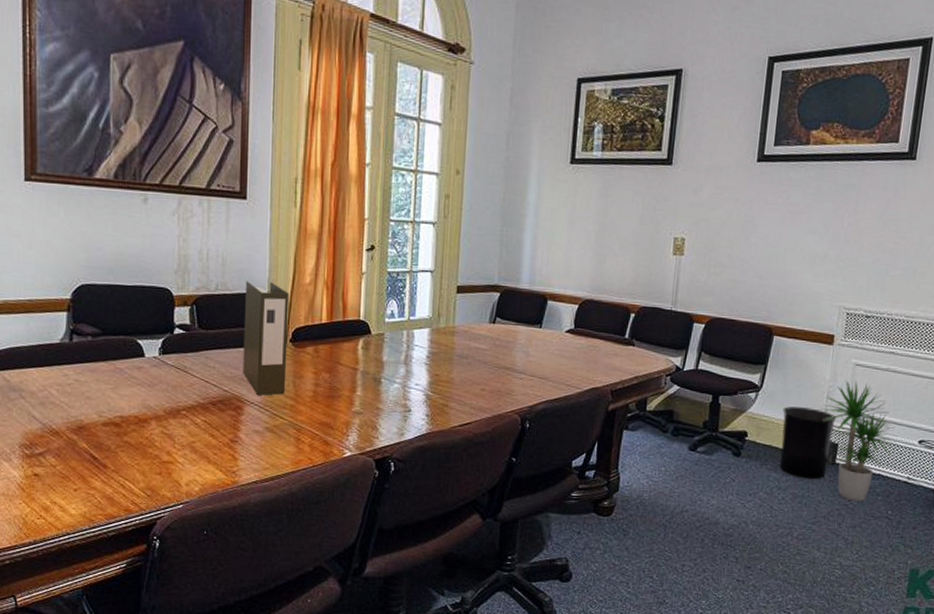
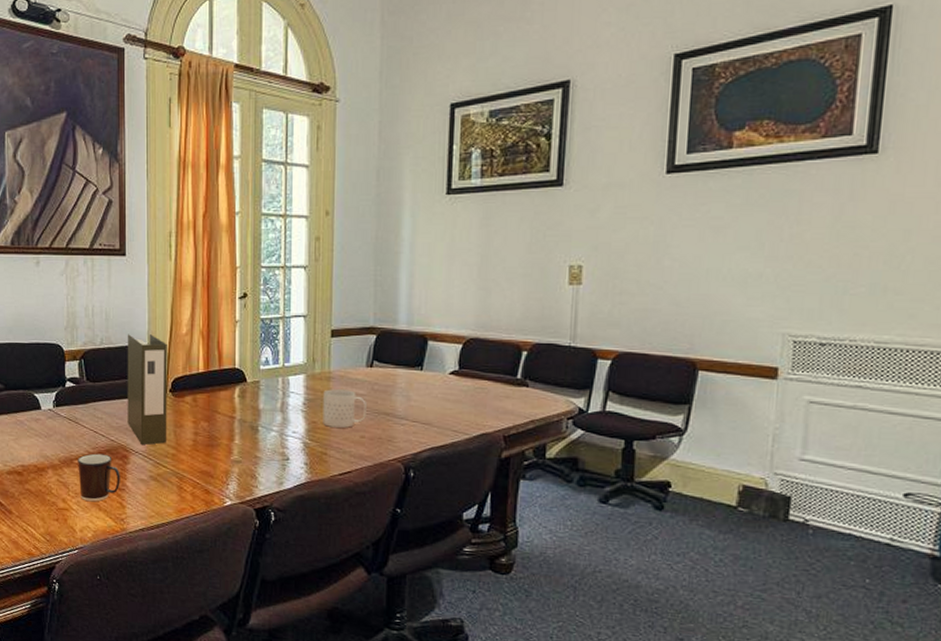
mug: none [185,404,233,455] -> present [78,453,120,502]
mug: none [445,343,488,381] -> present [323,389,366,428]
waste bin: present [780,406,837,479] -> none [715,452,788,538]
potted plant: present [821,380,899,502] -> none [766,421,876,567]

